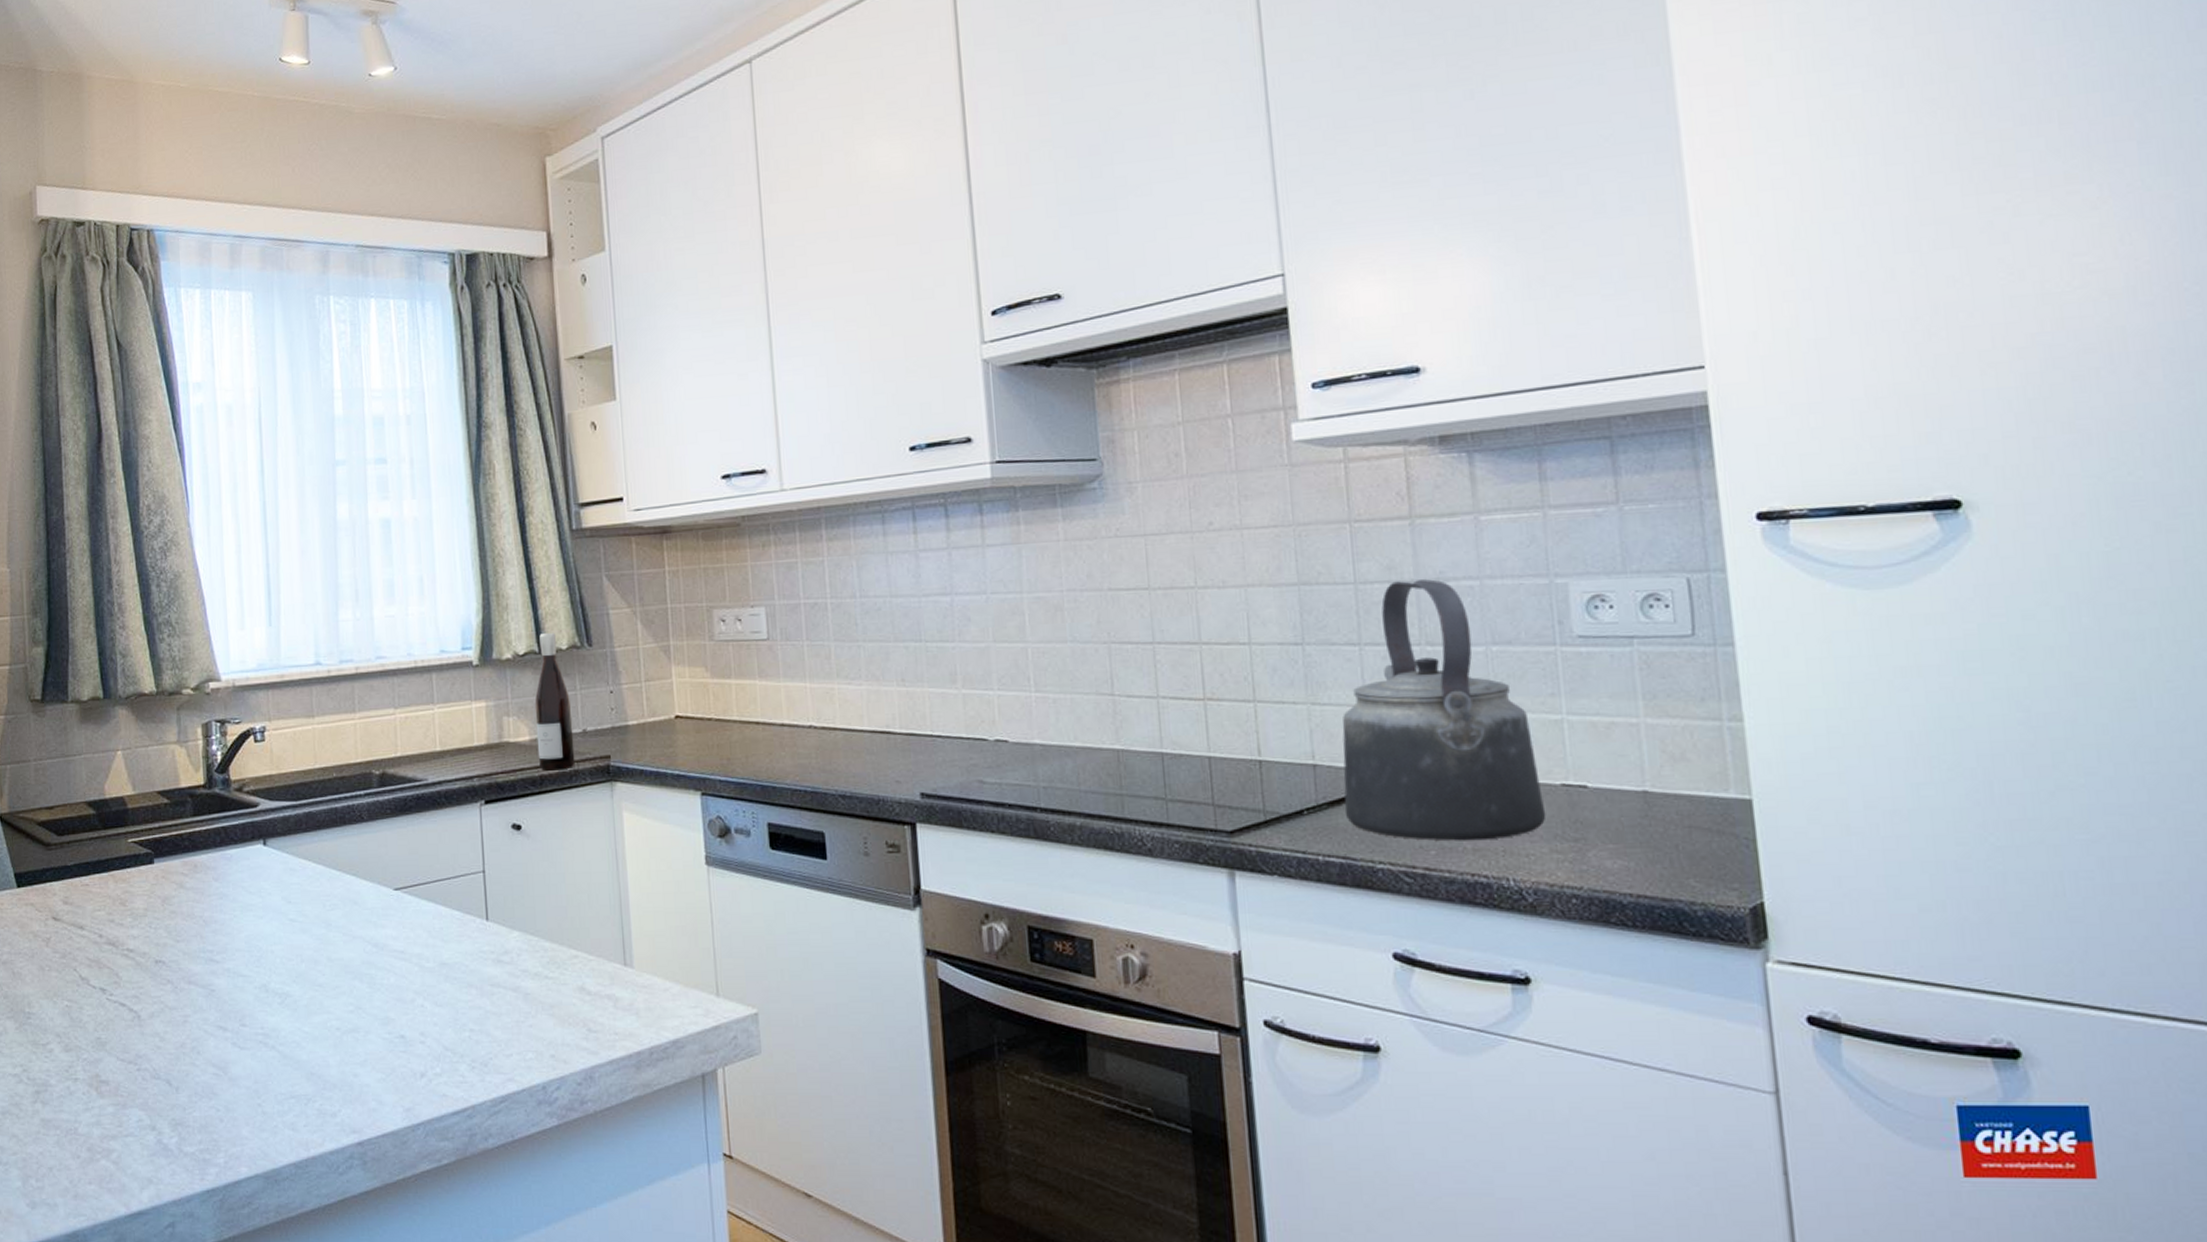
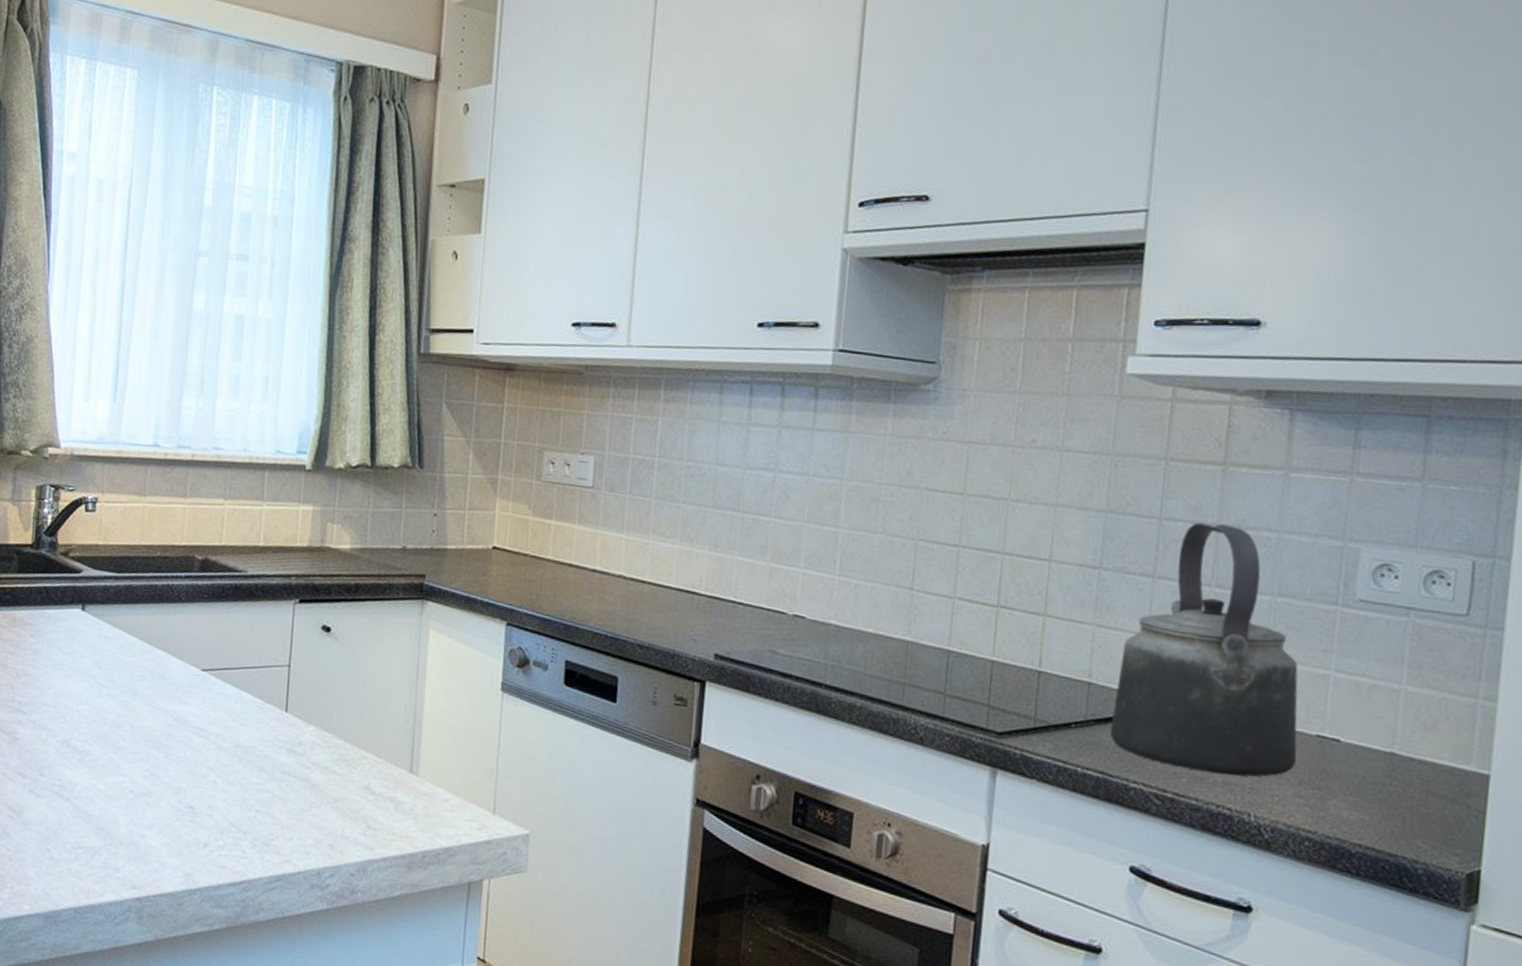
bottle: present [534,632,575,771] -> none [356,448,395,582]

